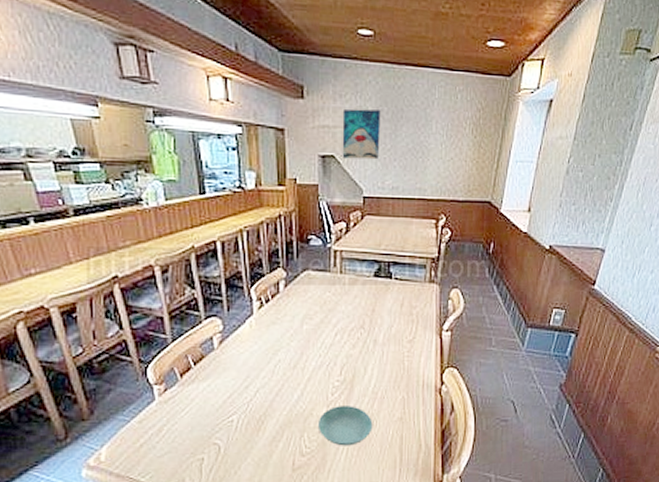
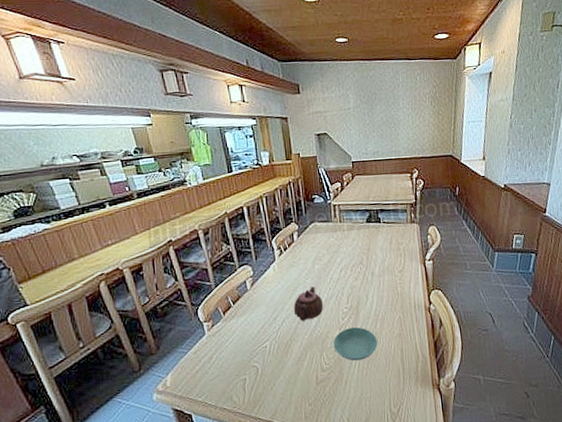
teapot: none [271,351,310,393] -> present [293,286,324,321]
wall art: present [342,109,381,160] -> none [330,95,361,135]

